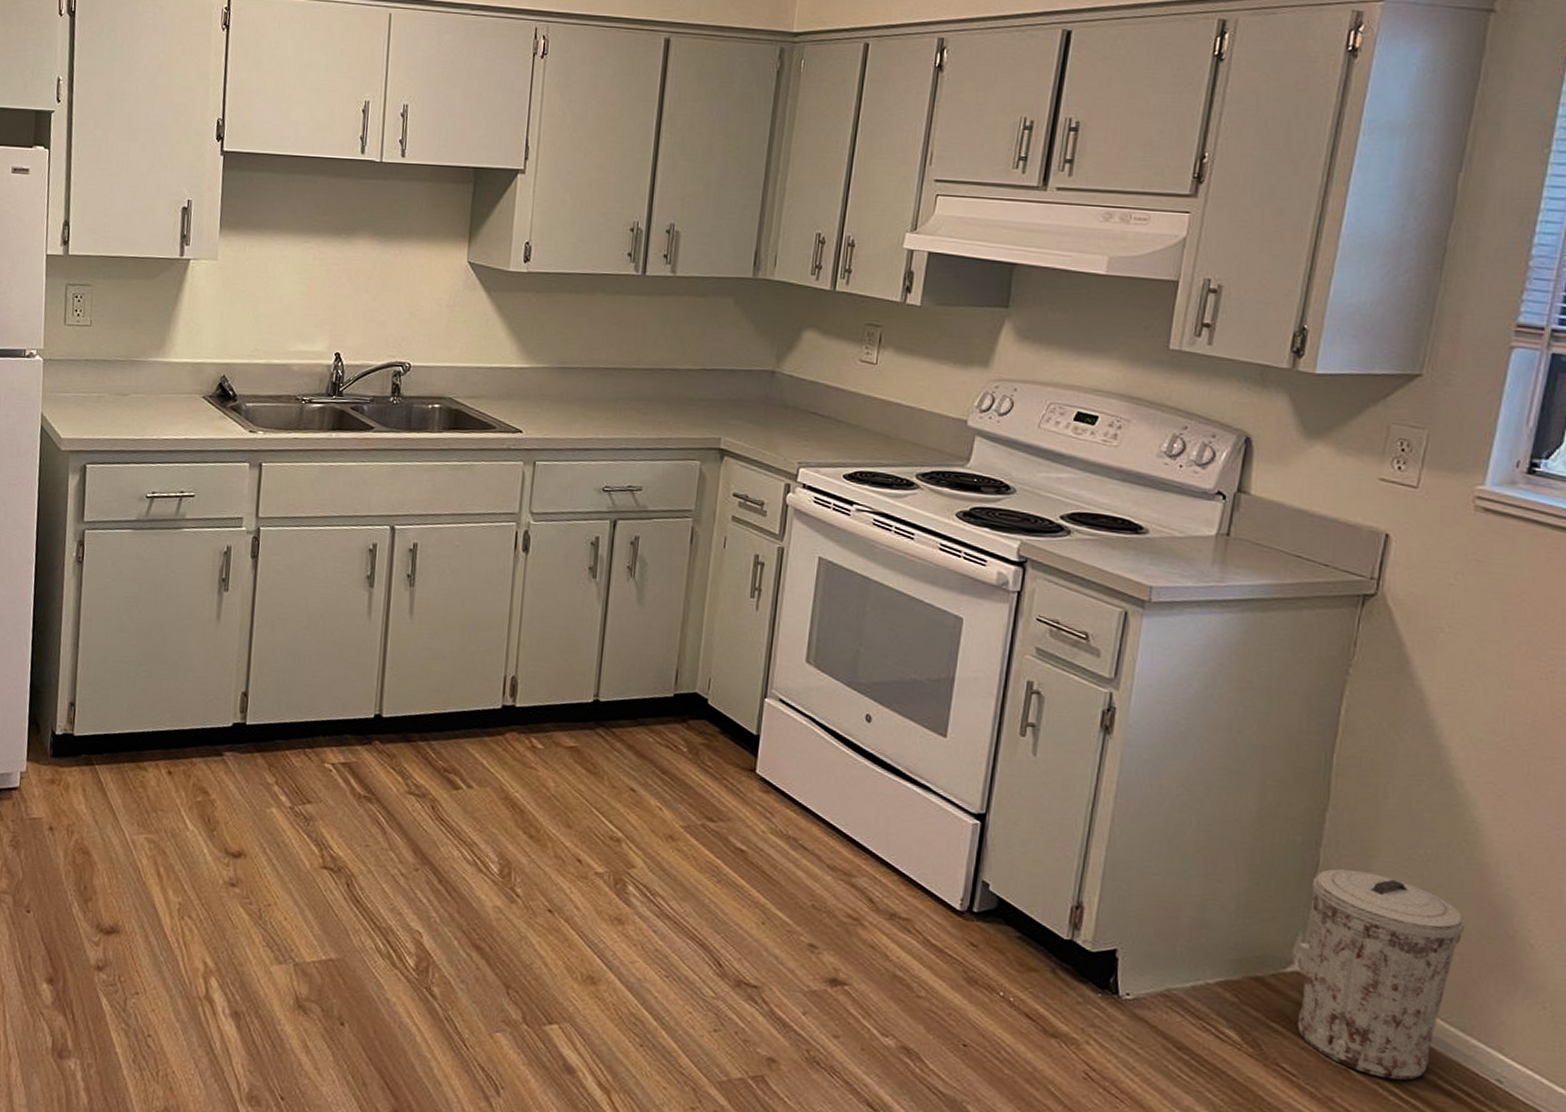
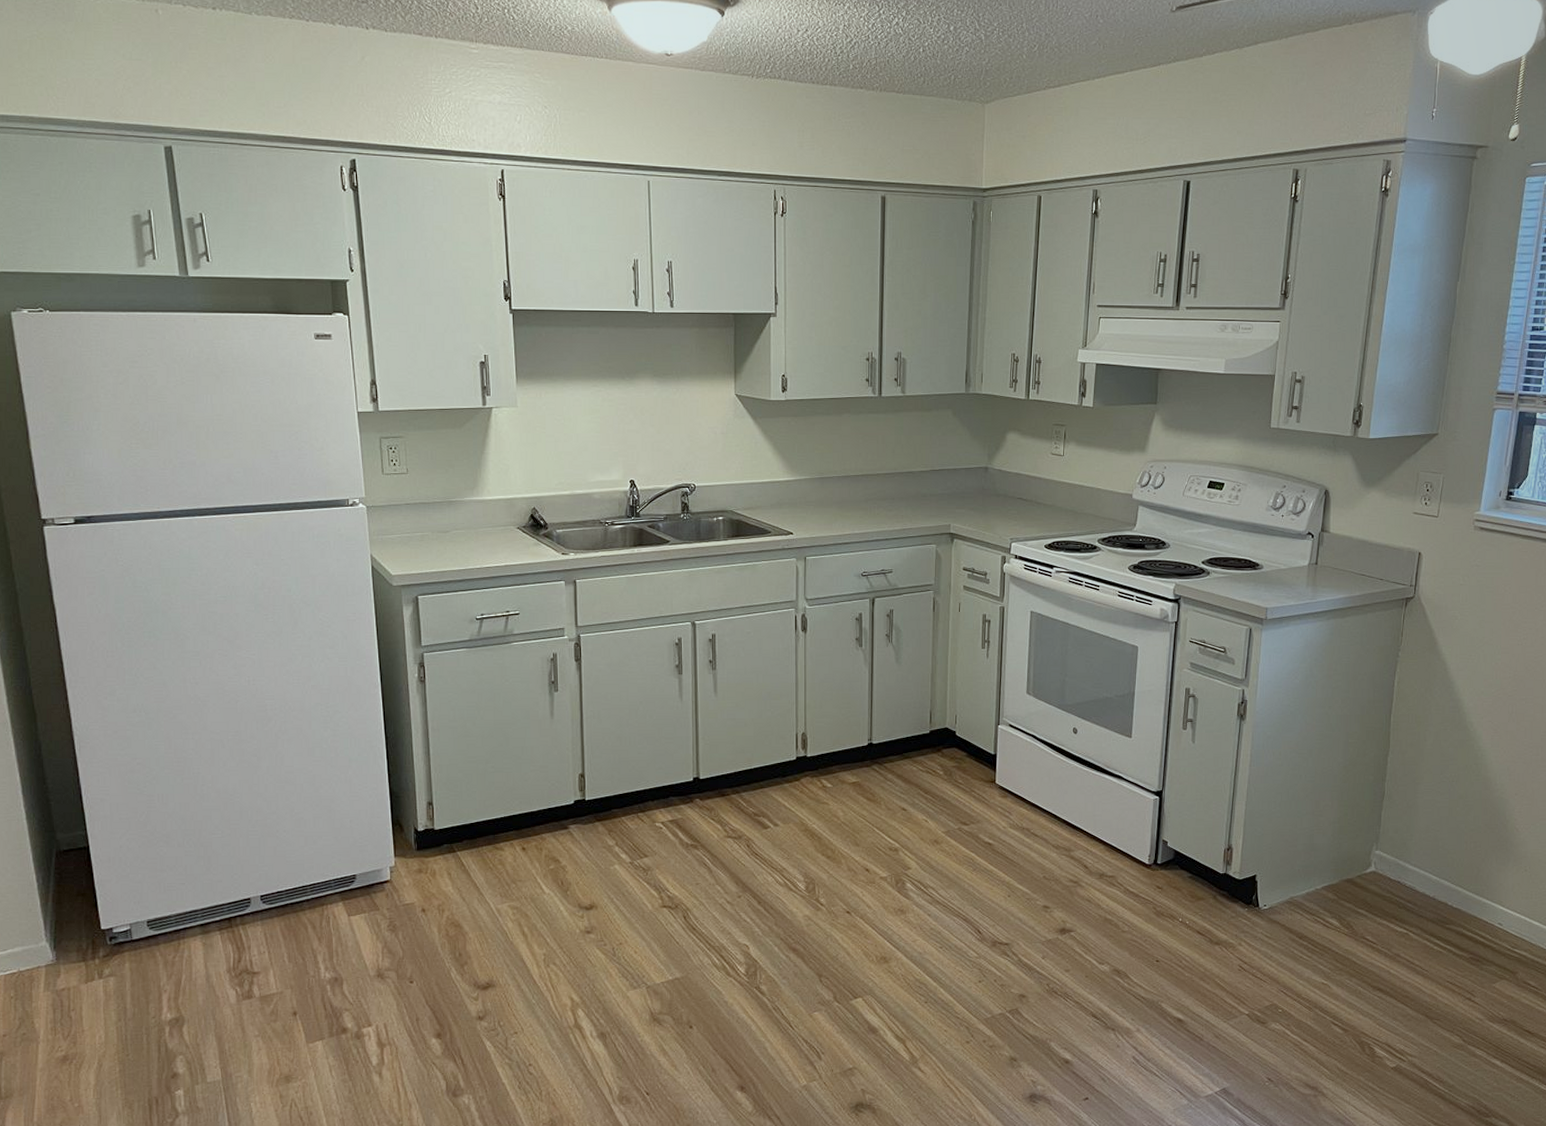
trash can: present [1297,868,1465,1081] -> none [1375,794,1476,935]

